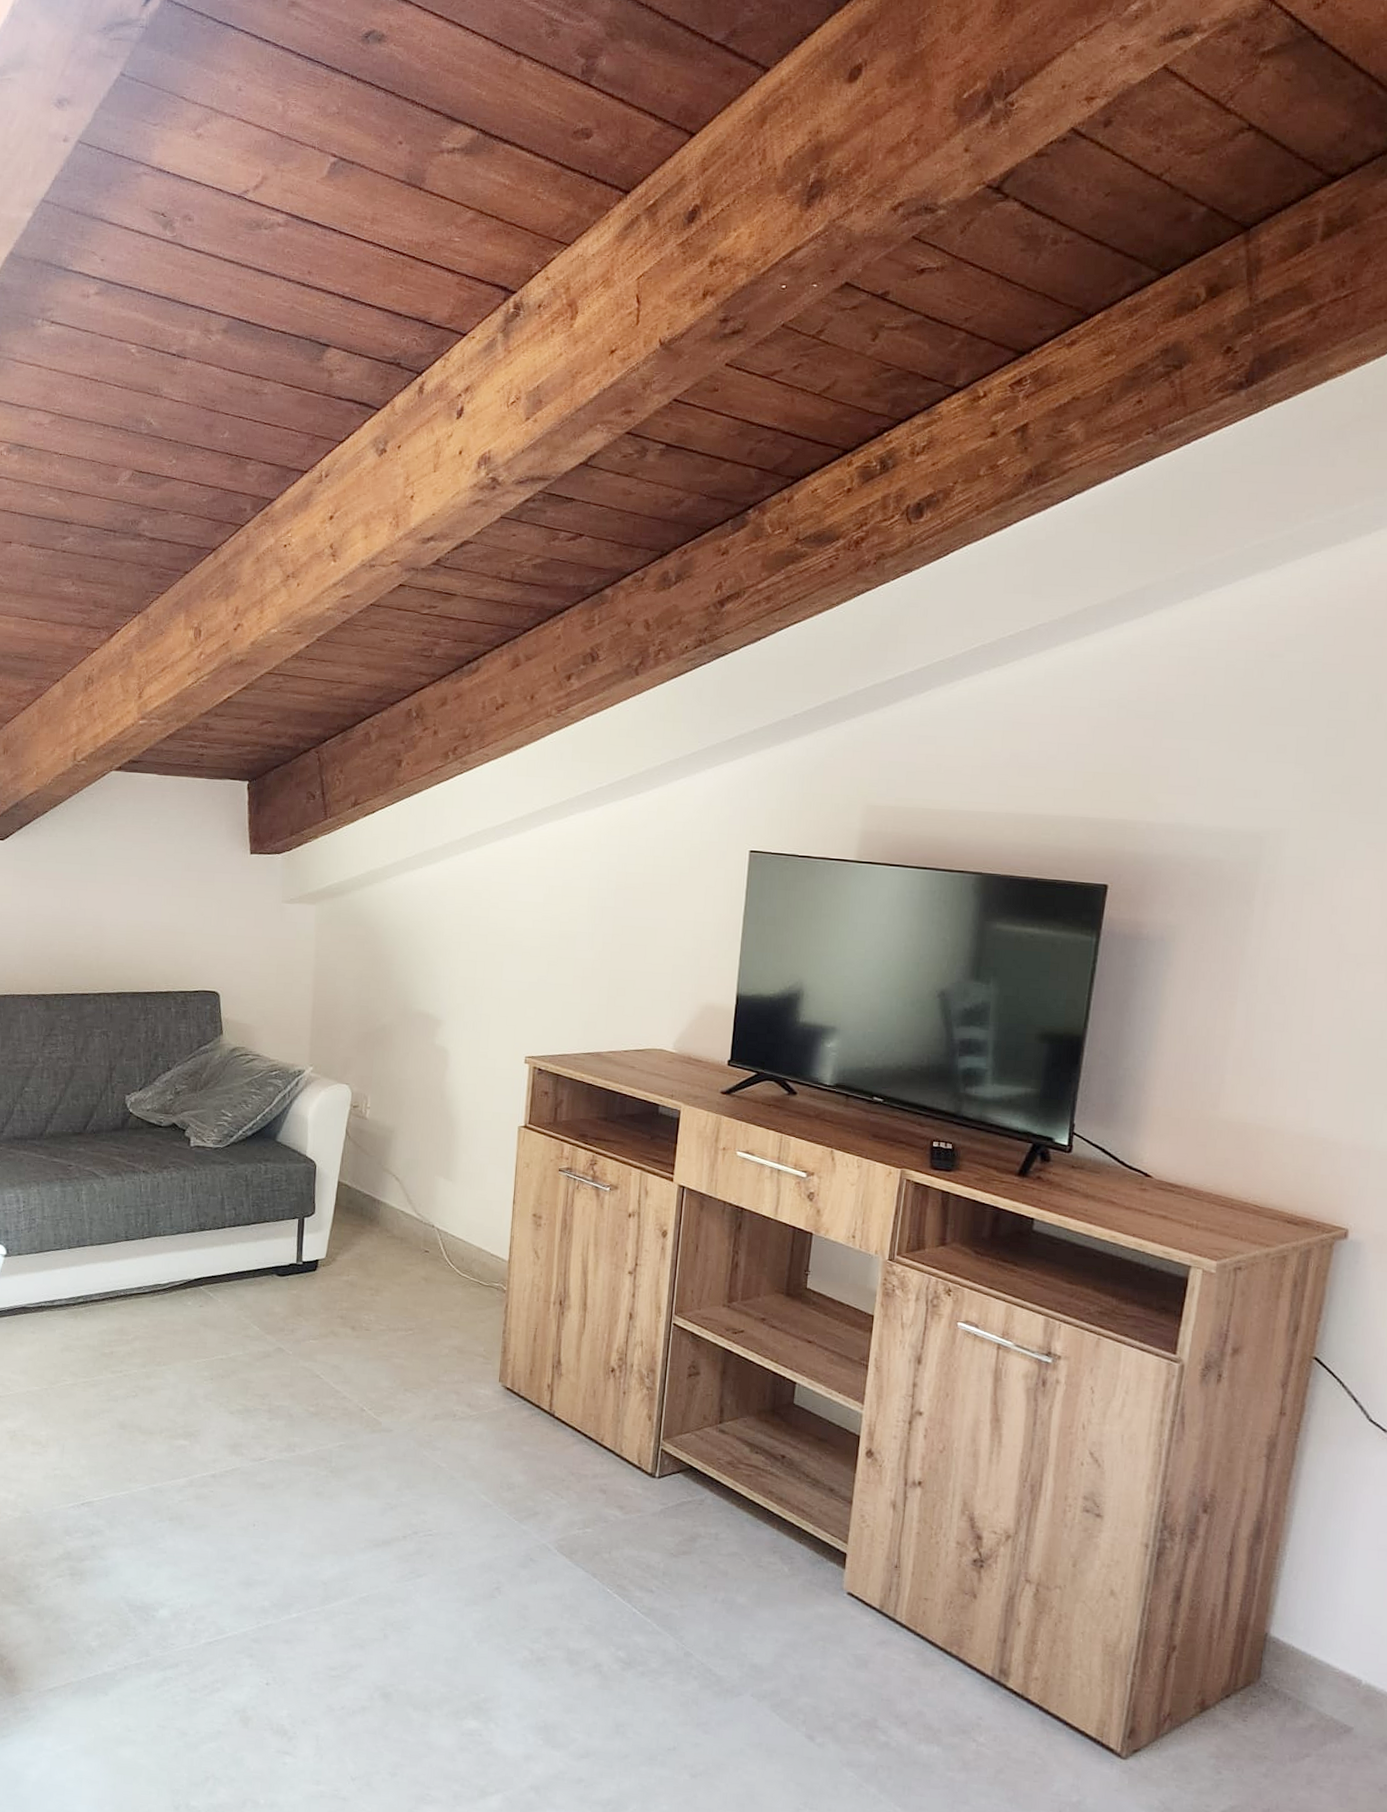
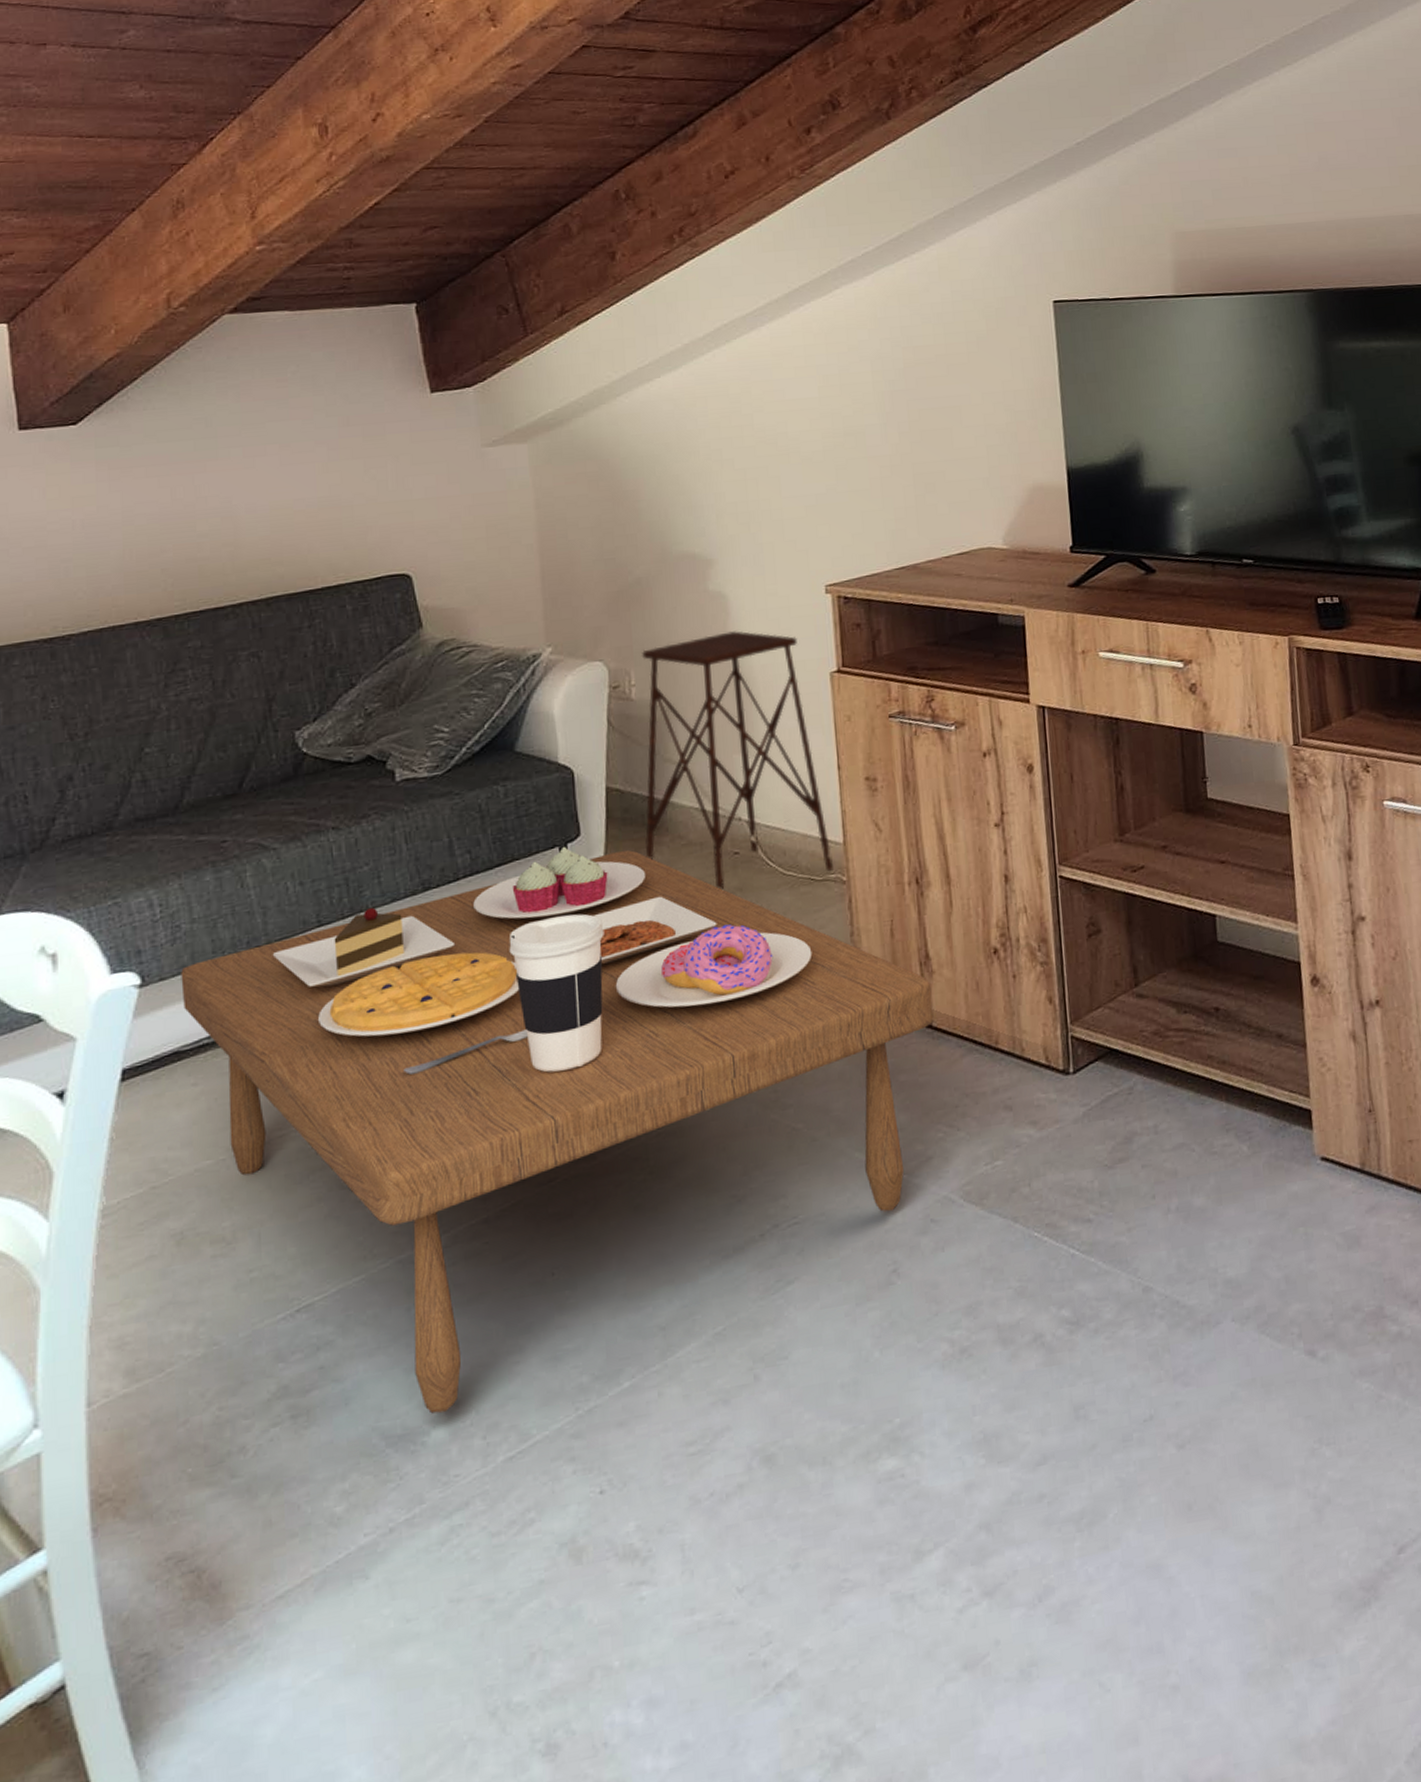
coffee table: none [31,1219,559,1600] -> present [181,846,934,1414]
side table: none [359,1079,498,1280] -> present [641,631,833,891]

